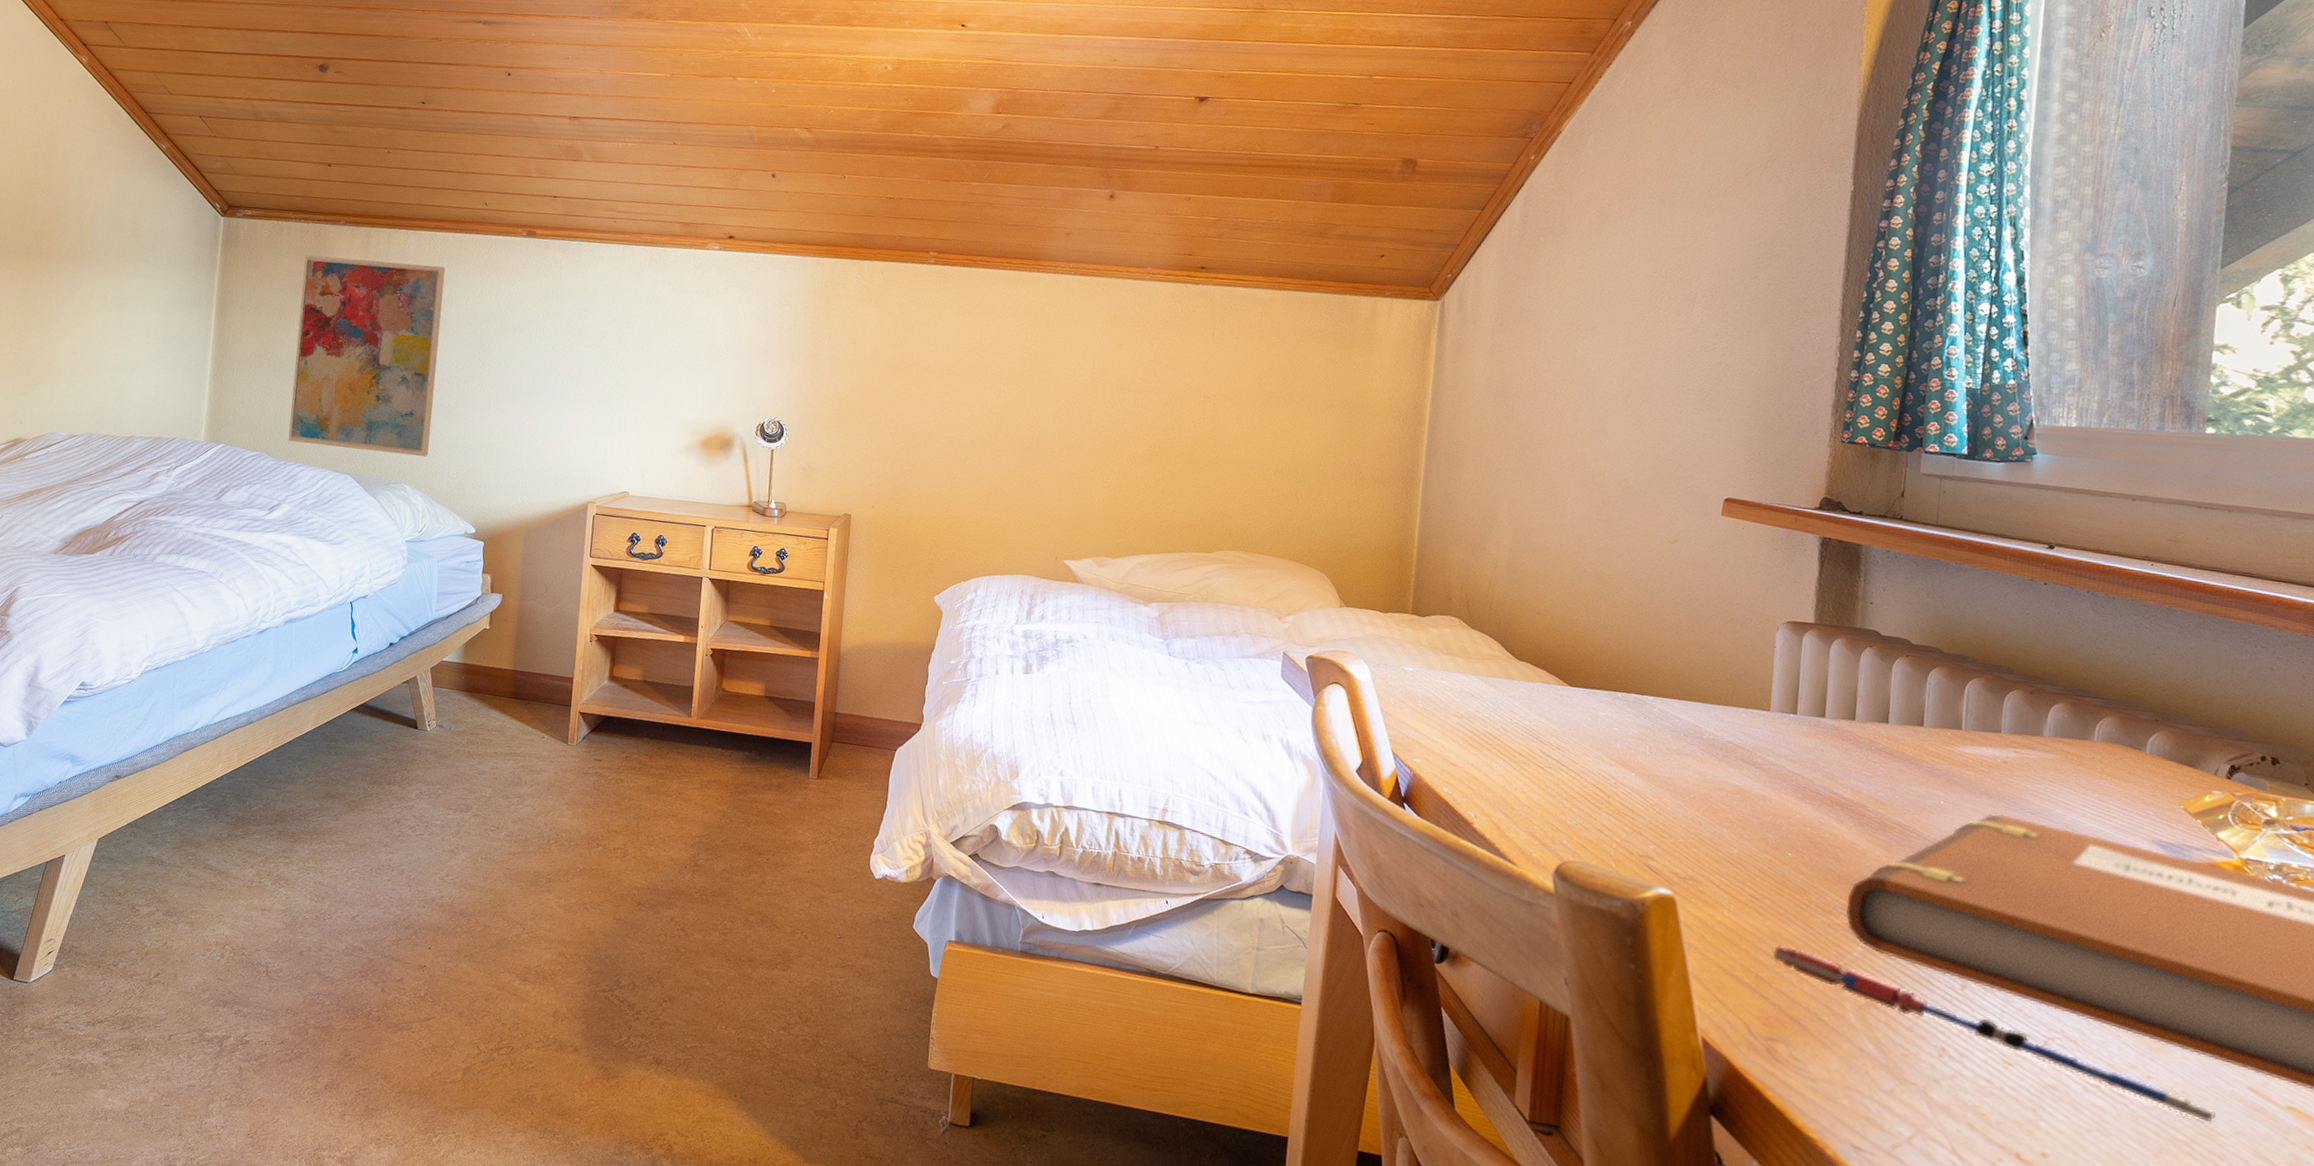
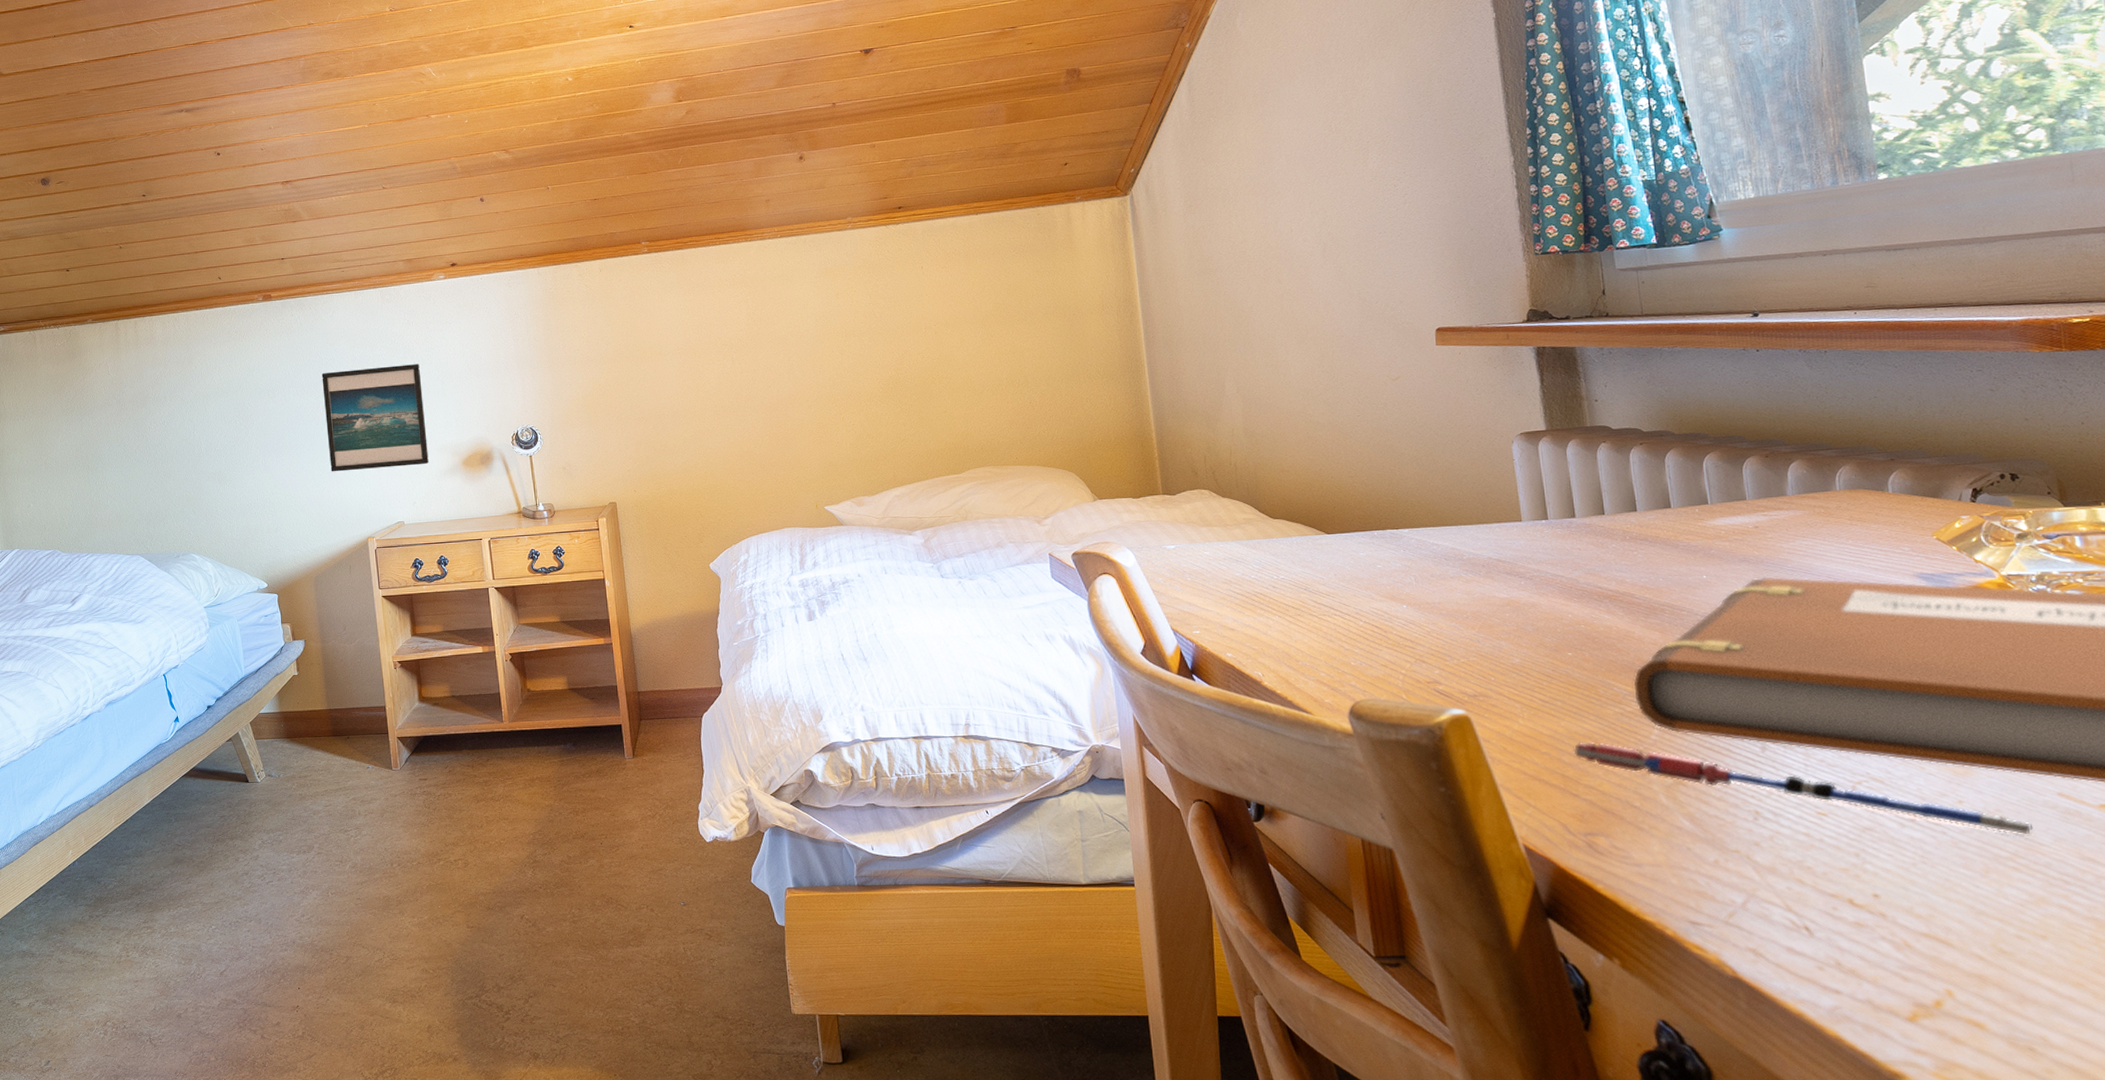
wall art: present [288,254,446,457] -> none [60,344,210,535]
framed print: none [563,323,676,438] -> present [321,364,429,472]

